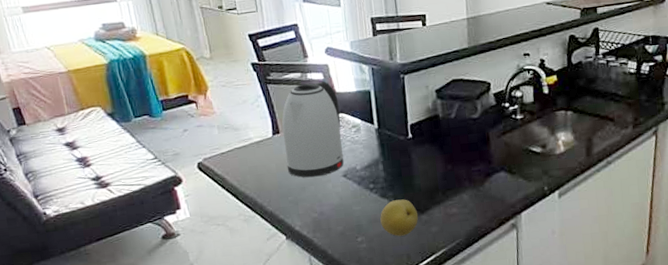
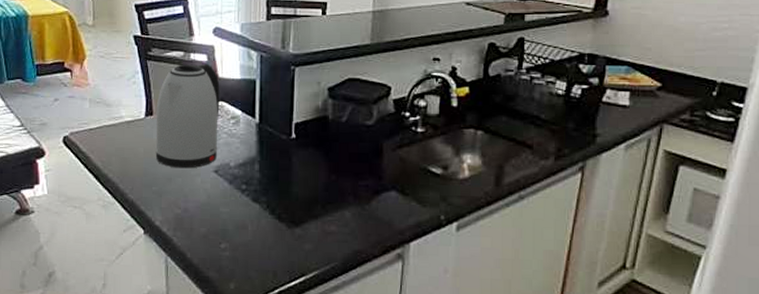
fruit: present [380,199,419,237] -> none [249,206,292,249]

